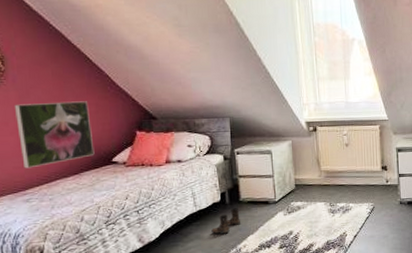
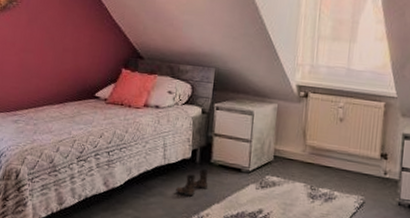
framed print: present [14,101,95,169] -> none [19,27,85,91]

